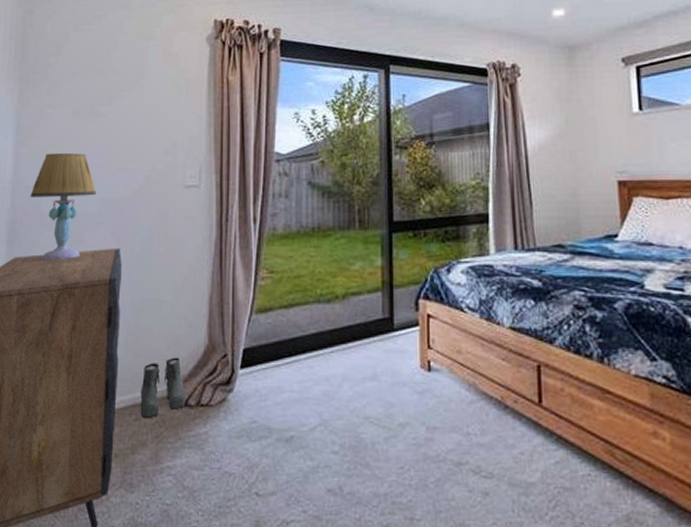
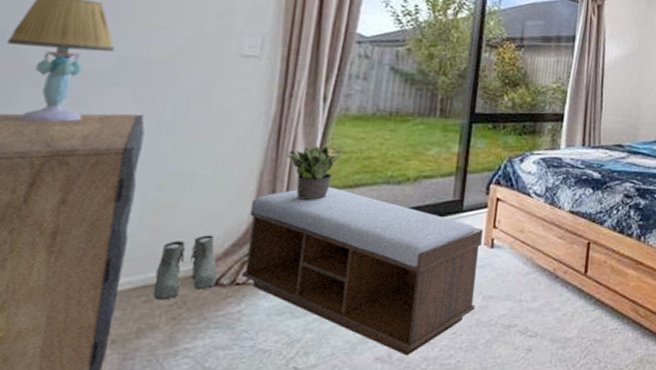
bench: none [204,307,419,490] -> present [241,186,483,356]
potted plant: none [227,264,275,322] -> present [285,142,343,200]

